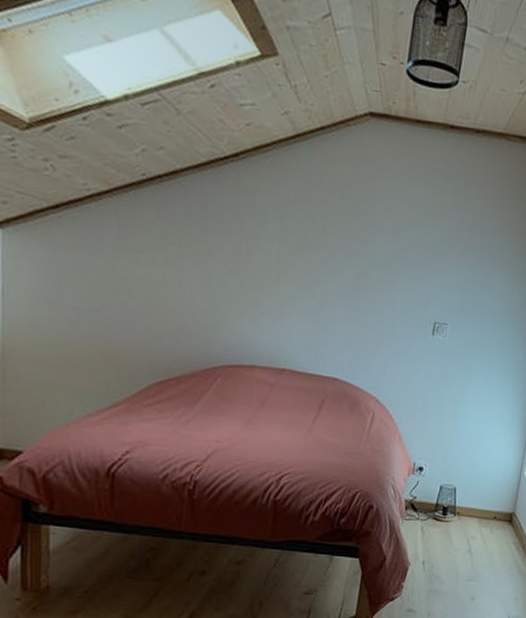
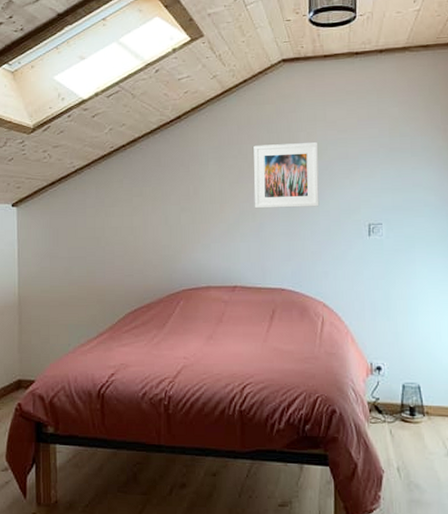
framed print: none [315,210,396,295] -> present [254,142,320,209]

